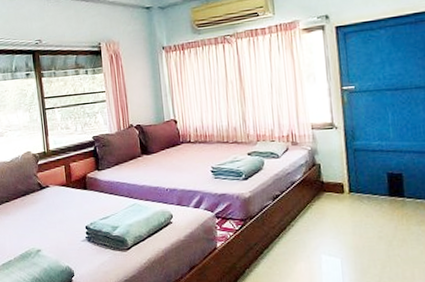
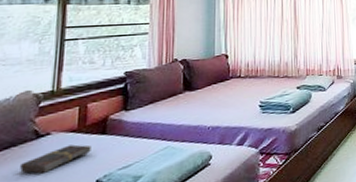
book: none [33,196,78,217] -> present [19,144,92,174]

